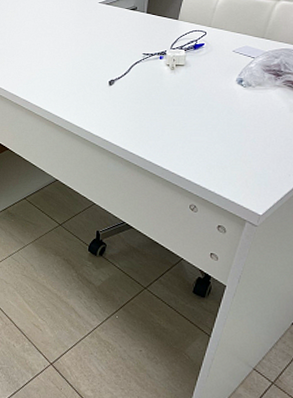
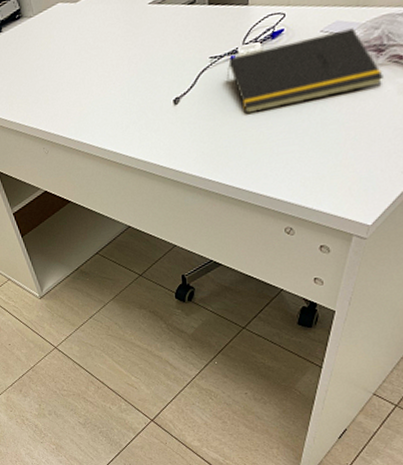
notepad: none [154,53,279,104] -> present [226,28,383,114]

